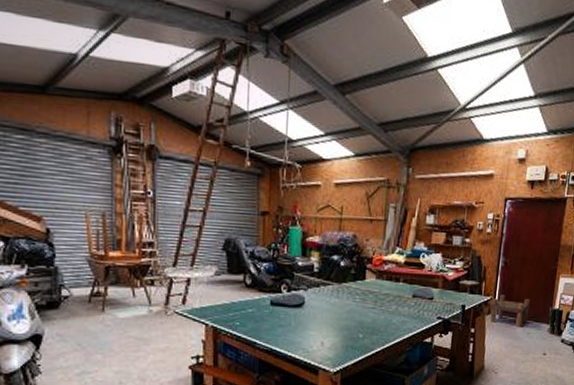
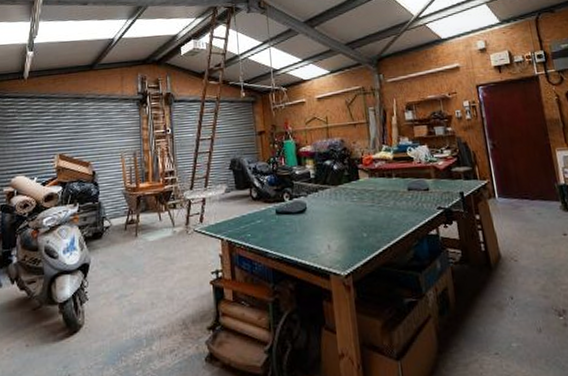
stool: present [490,294,530,328] -> none [490,176,534,210]

